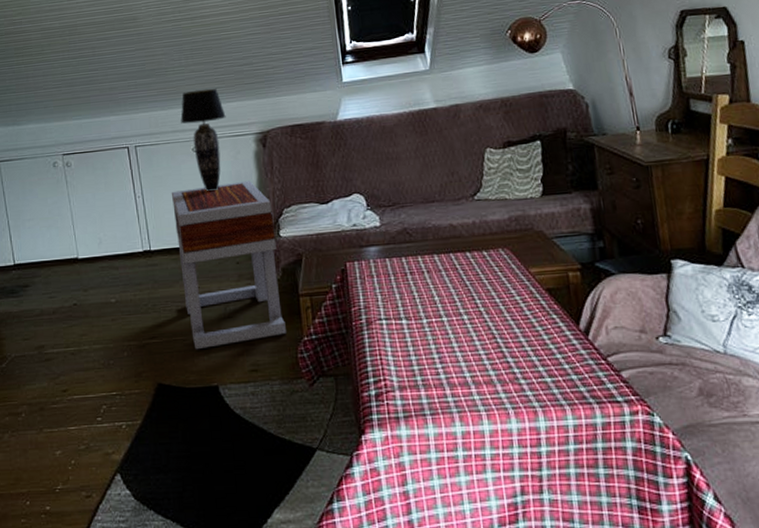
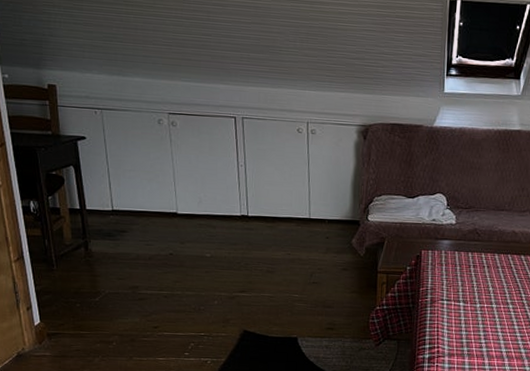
side table: present [171,181,286,350] -> none [272,165,365,306]
table lamp: present [180,88,226,192] -> none [289,74,333,172]

